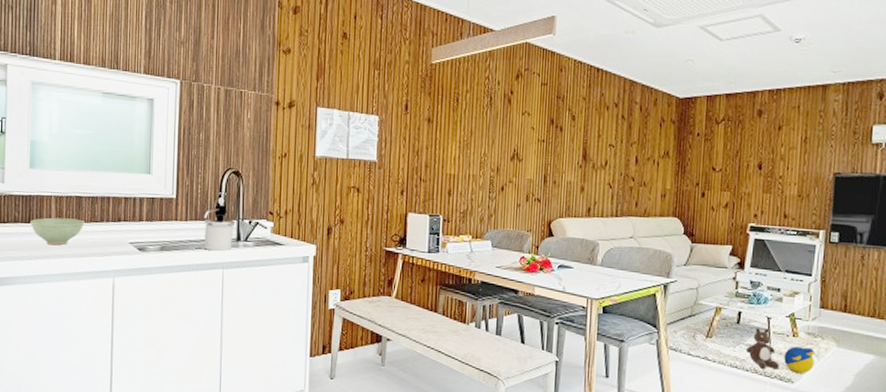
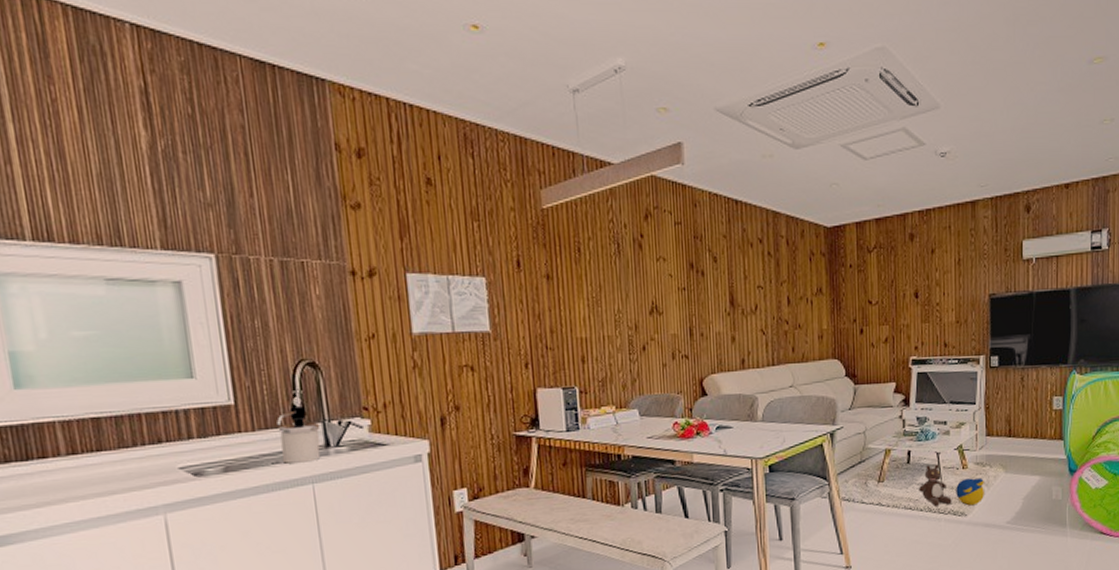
bowl: present [30,217,85,246] -> none [28,447,111,485]

